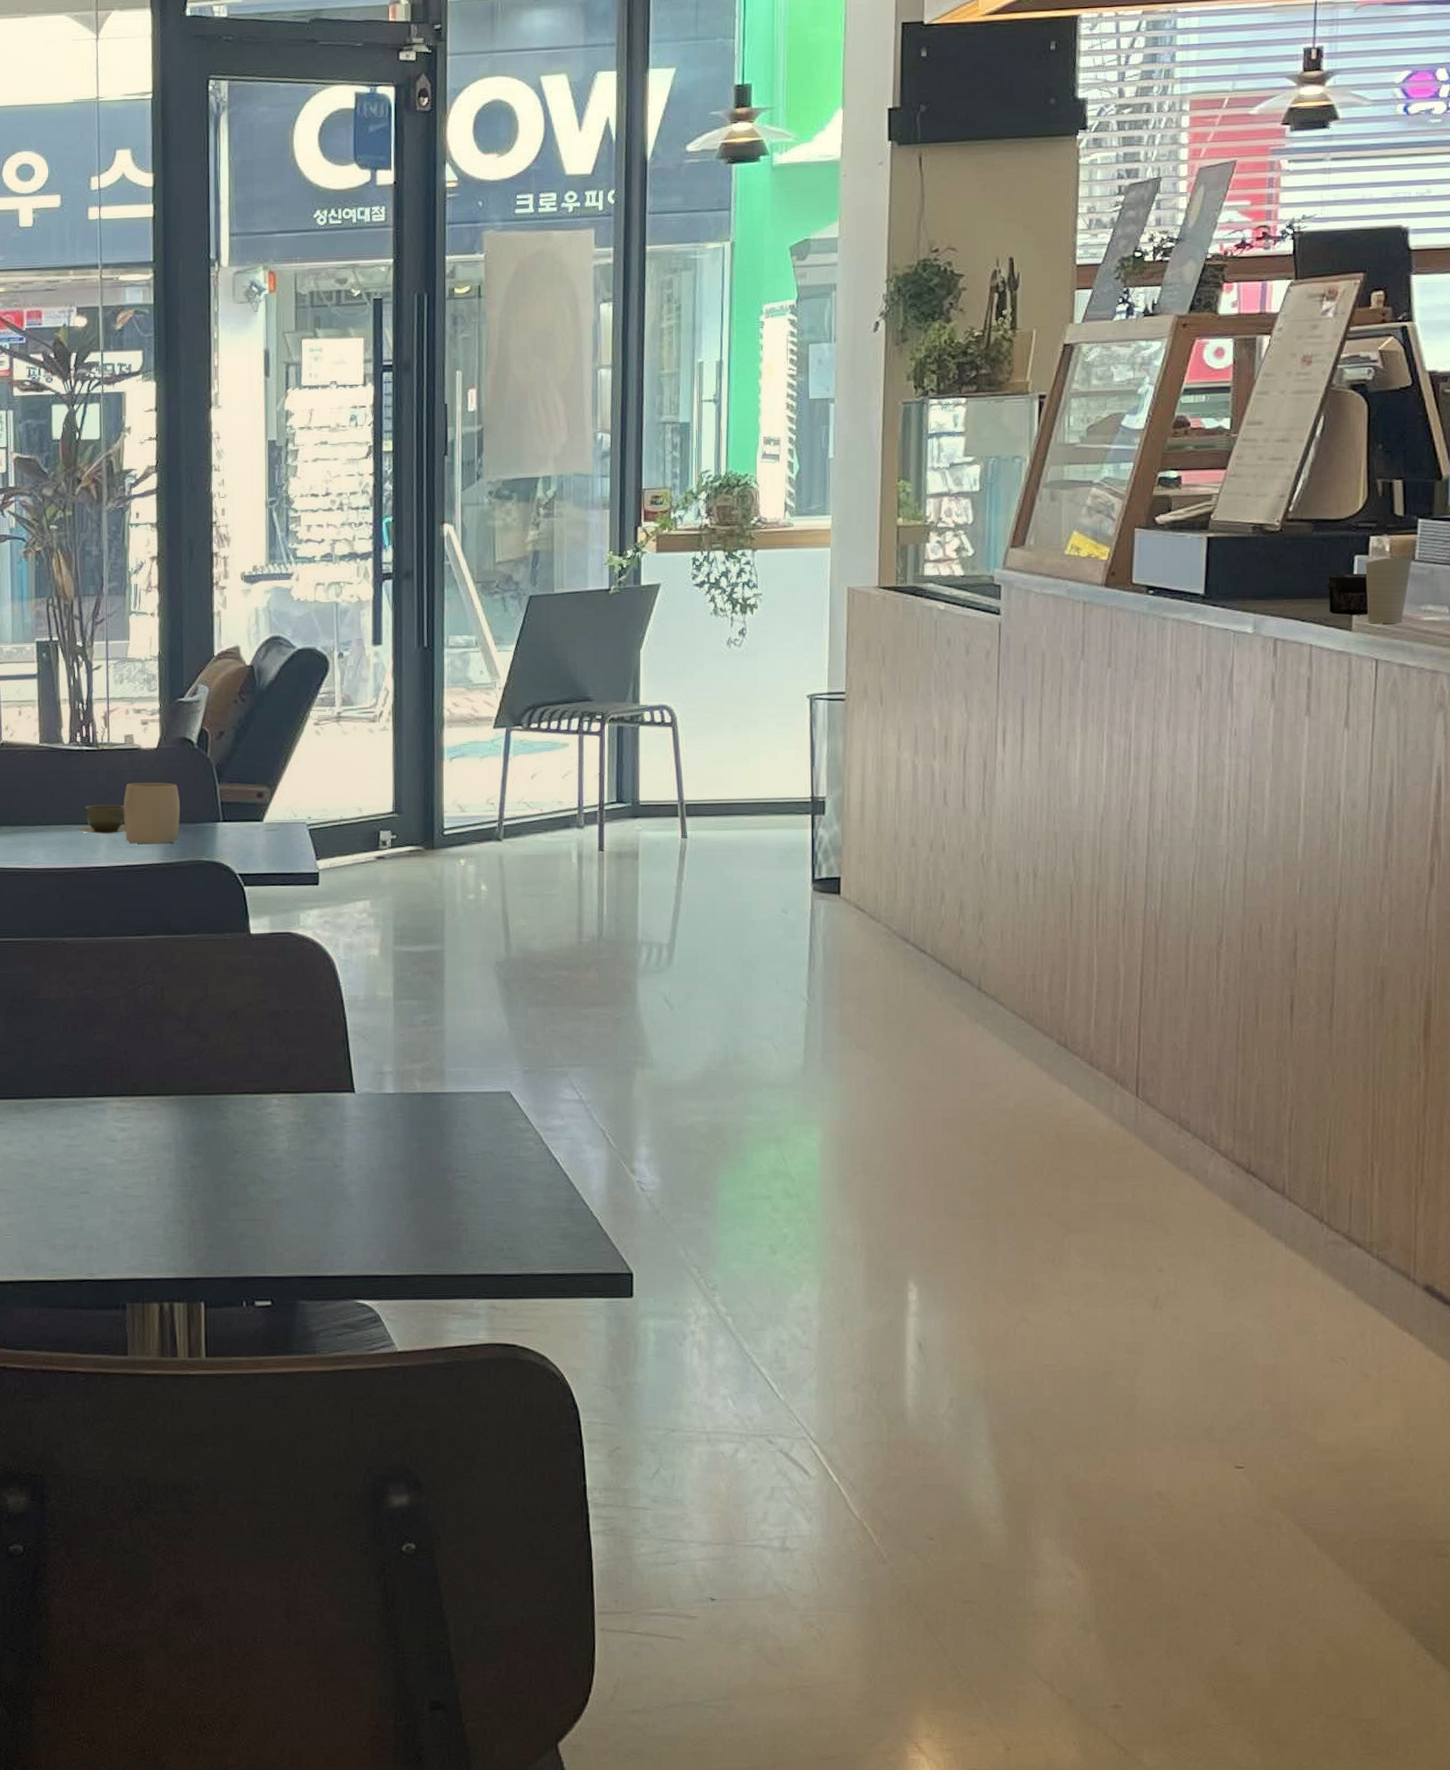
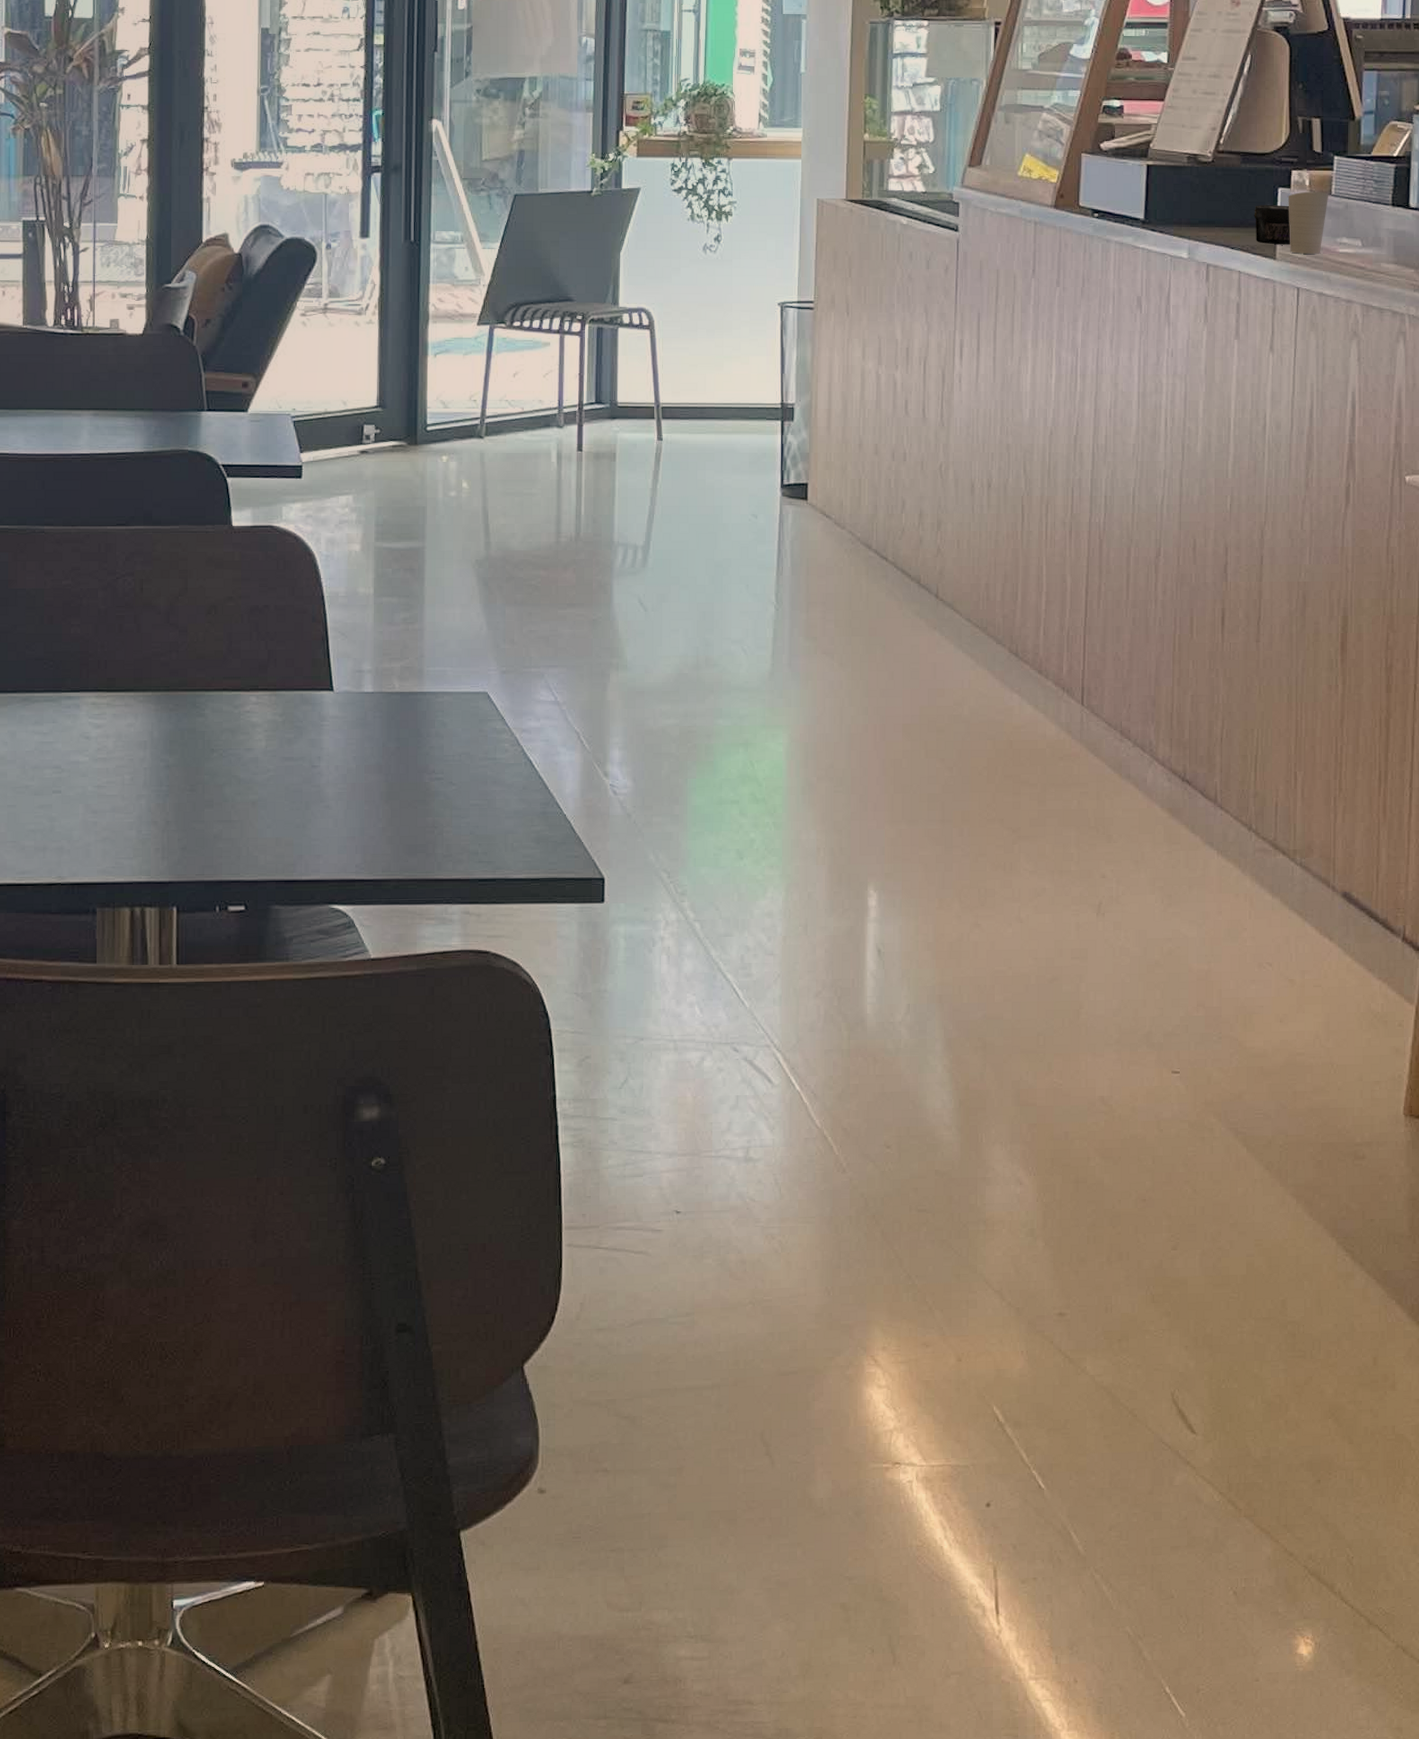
teacup: present [79,805,126,834] -> none [61,390,109,420]
mug: present [123,782,181,844] -> none [107,368,165,432]

